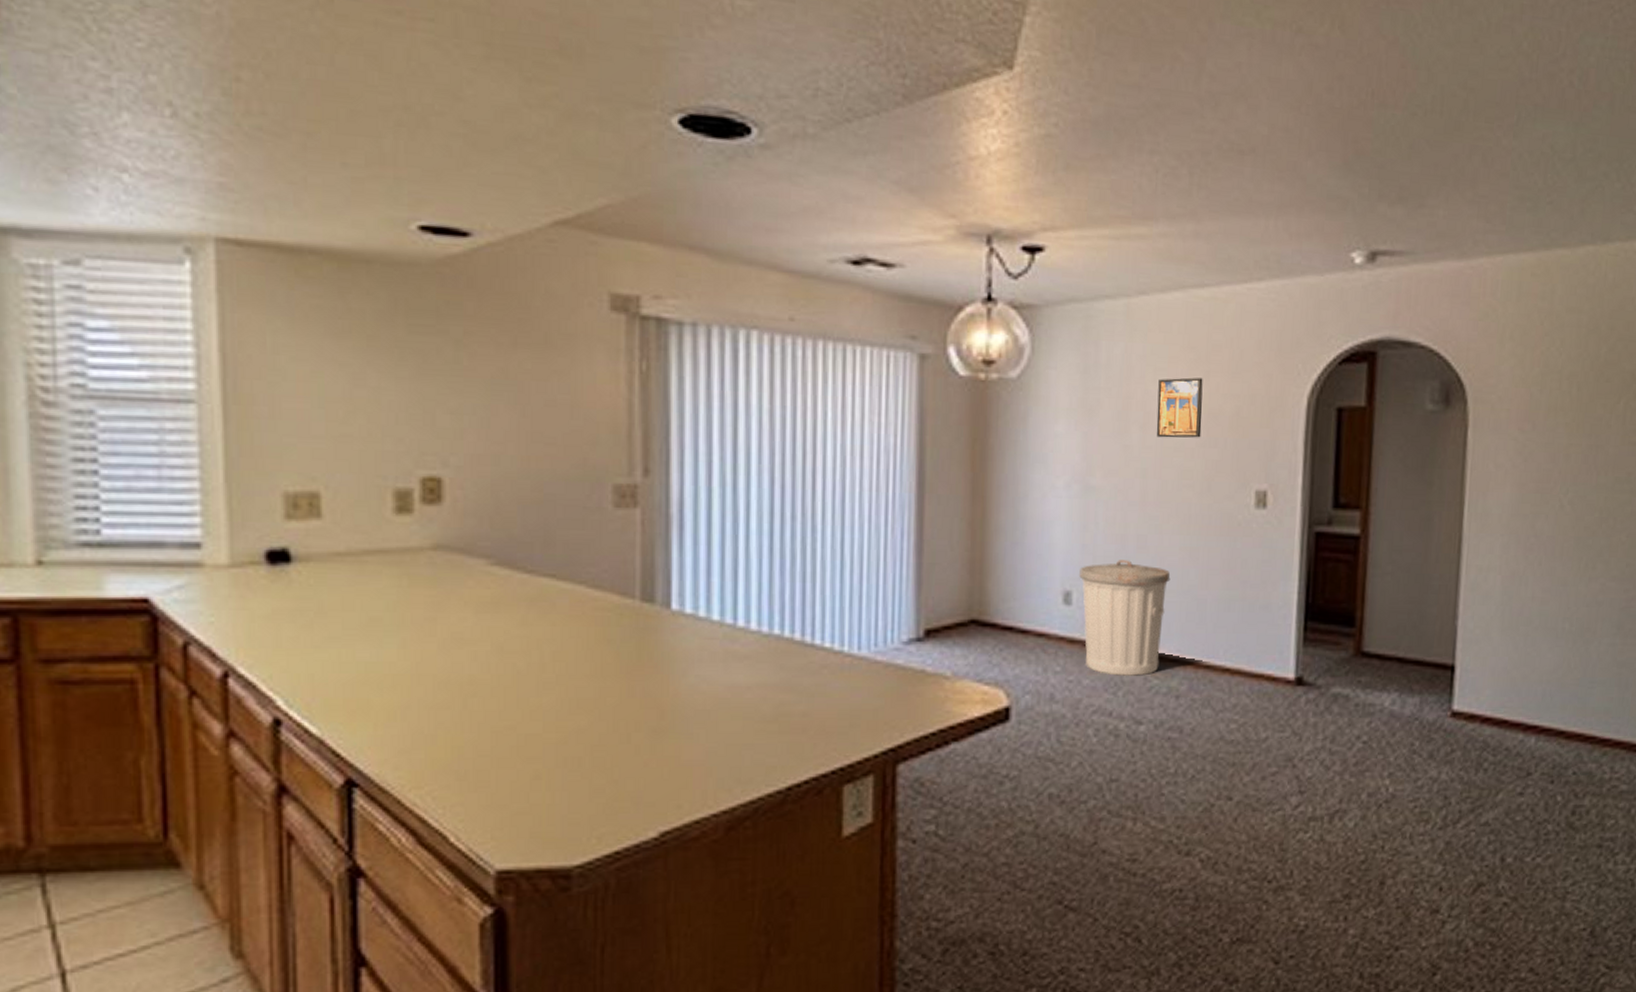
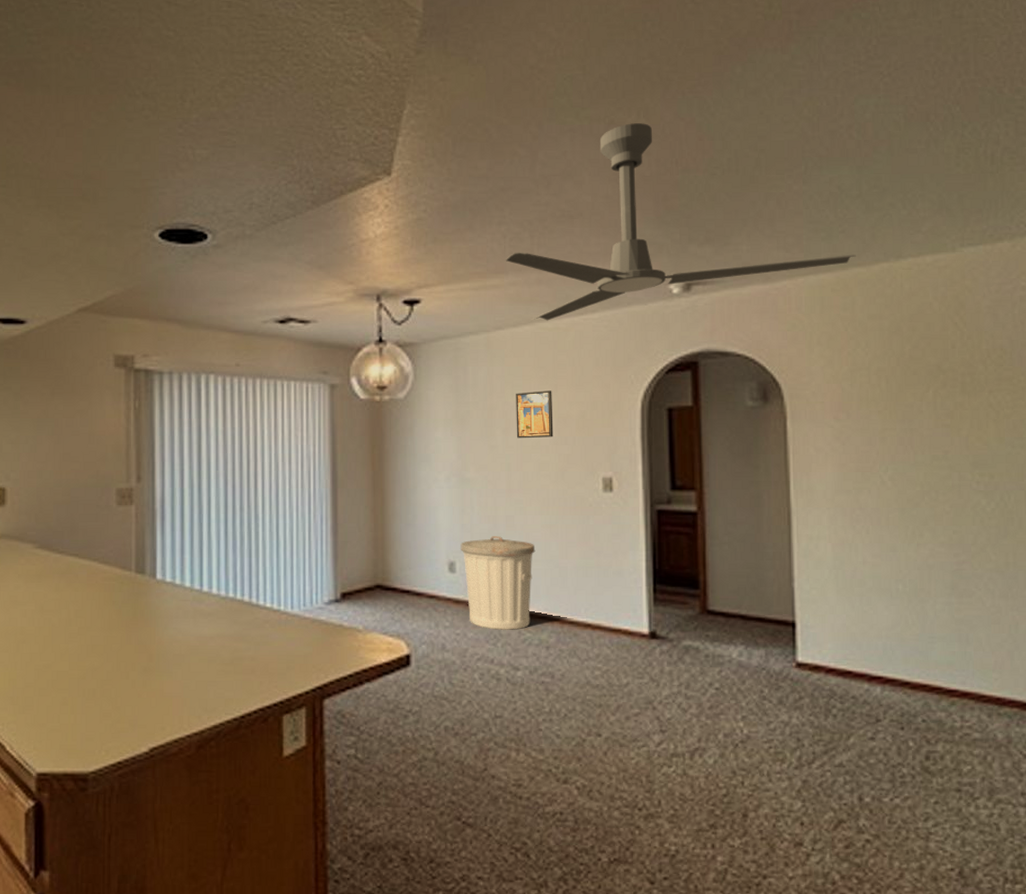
ceiling fan: none [1156,34,1562,288] -> present [505,123,856,321]

